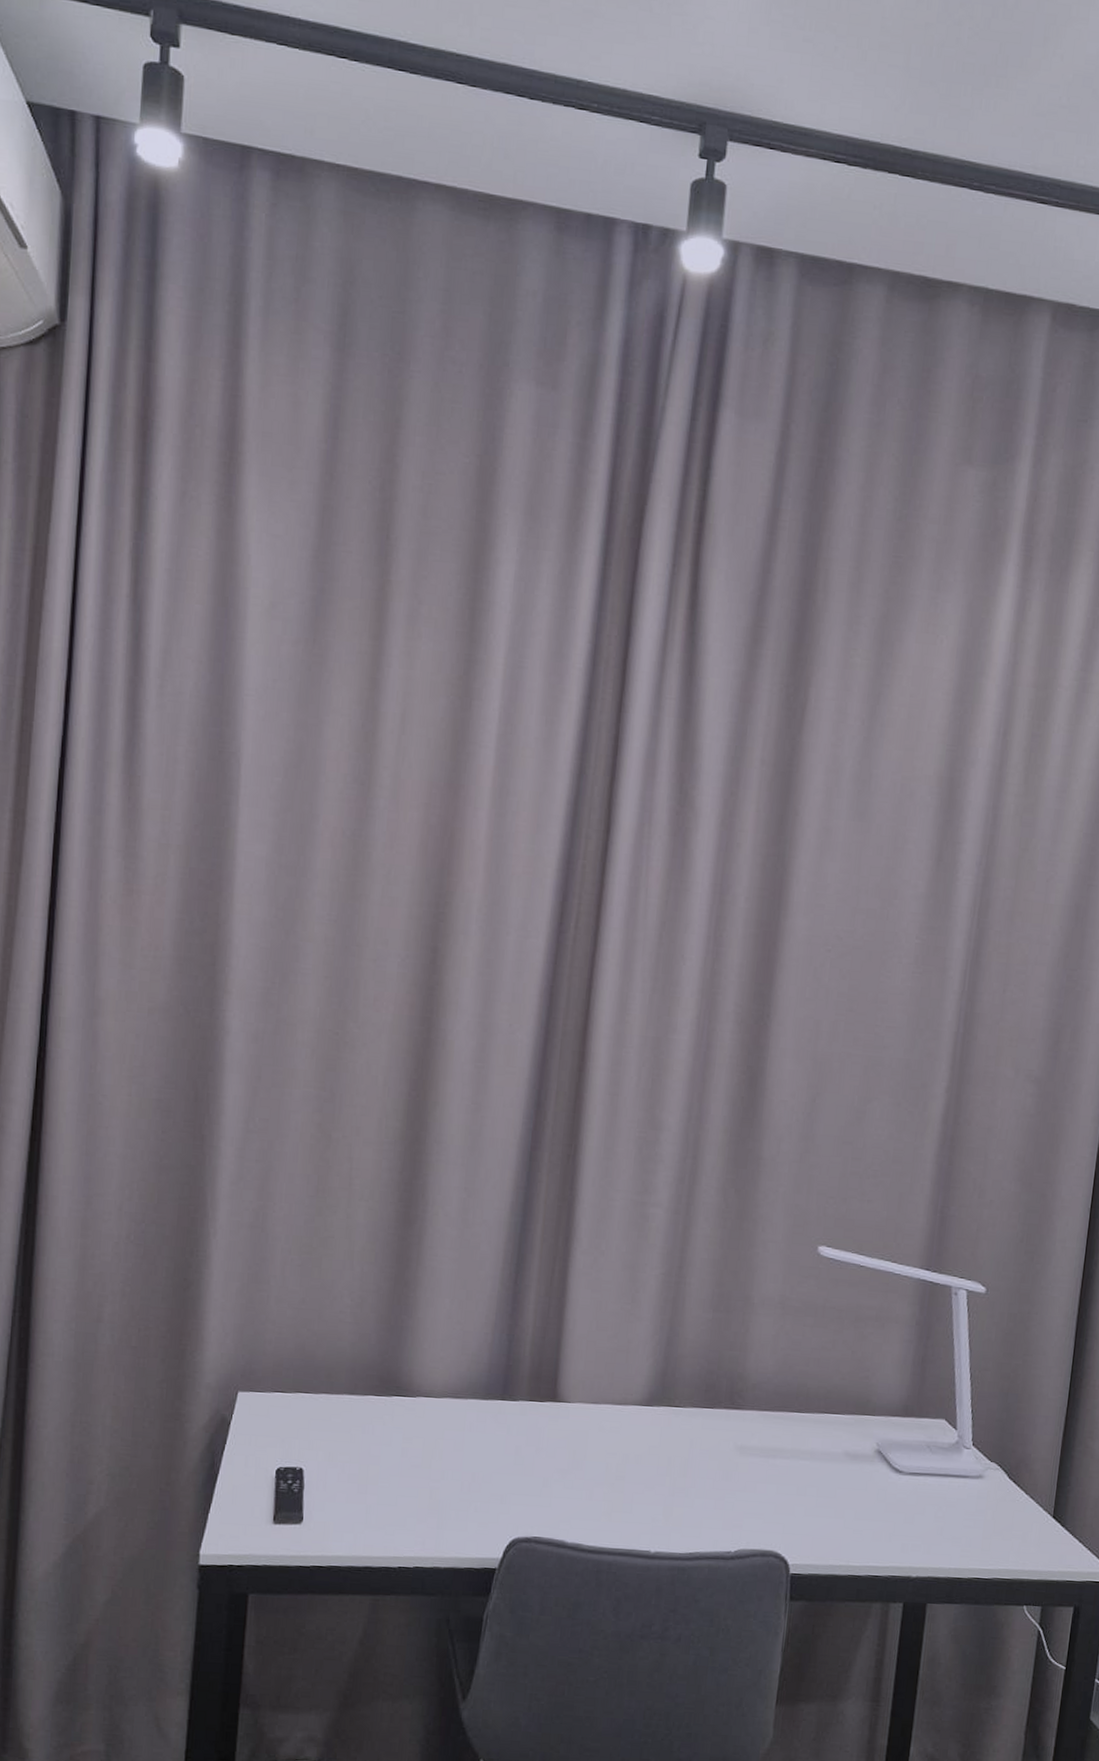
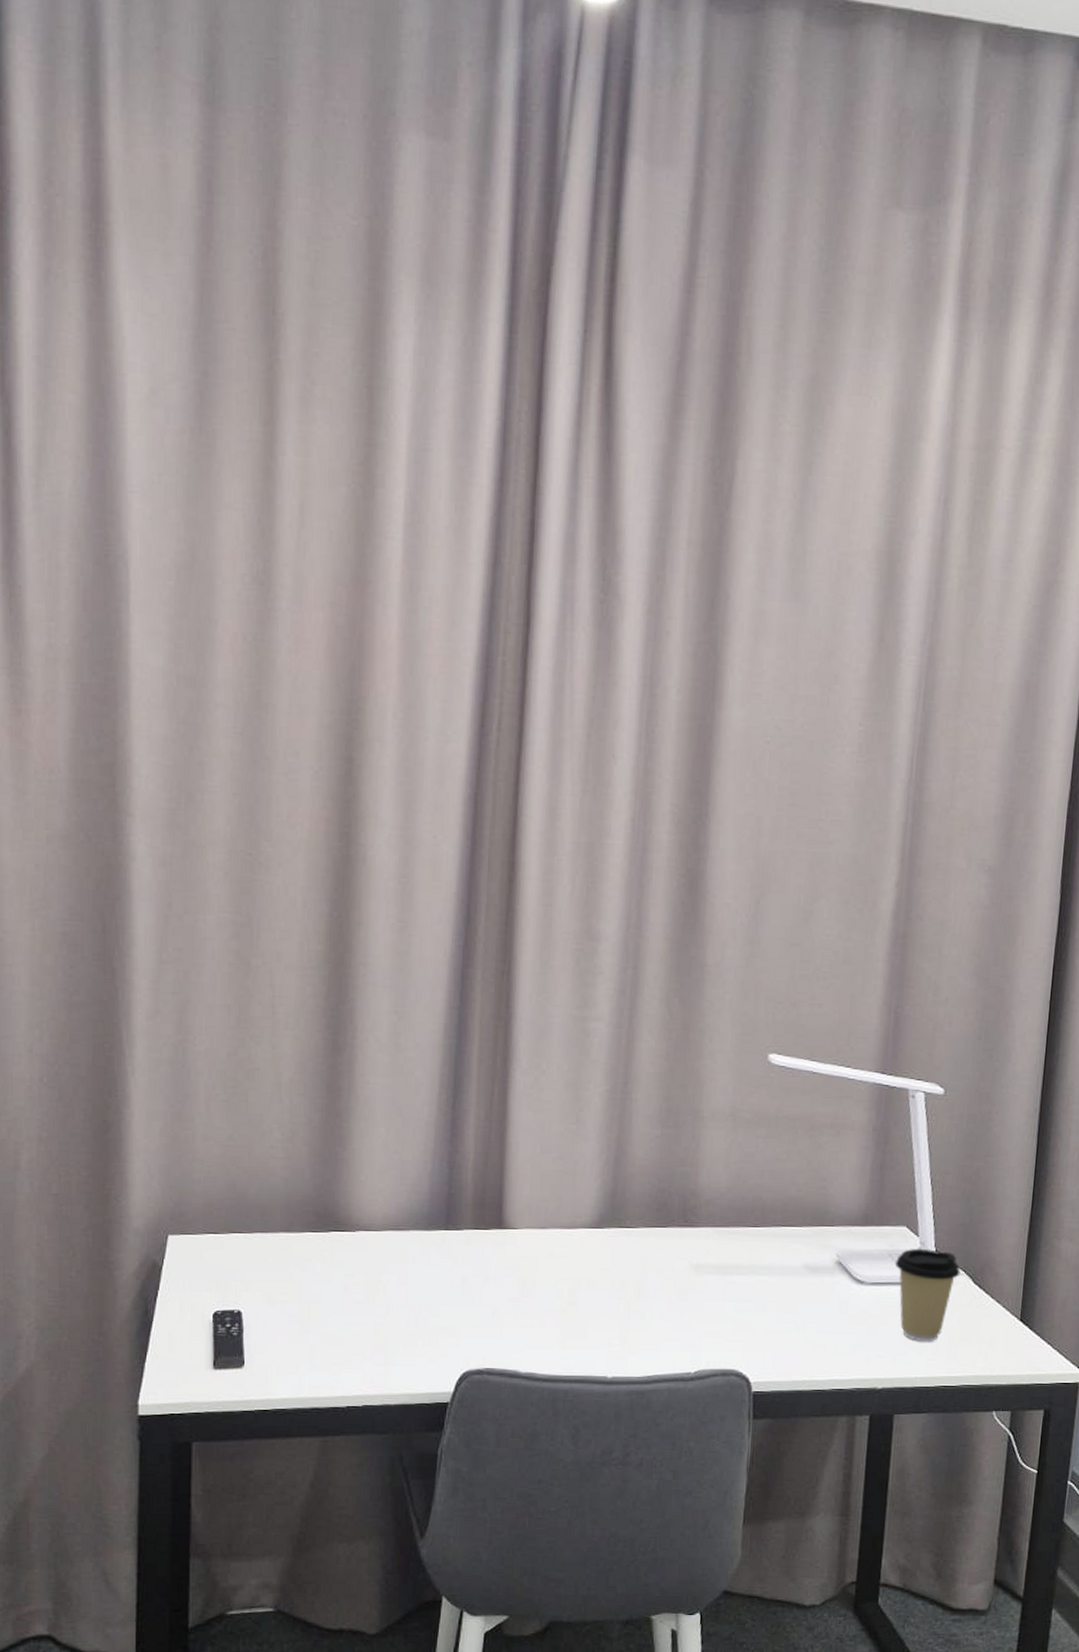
coffee cup: none [932,1441,997,1534] -> present [894,1248,961,1342]

